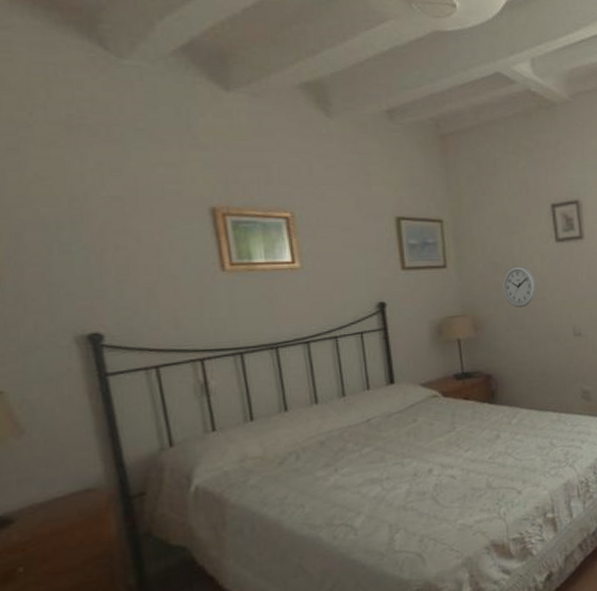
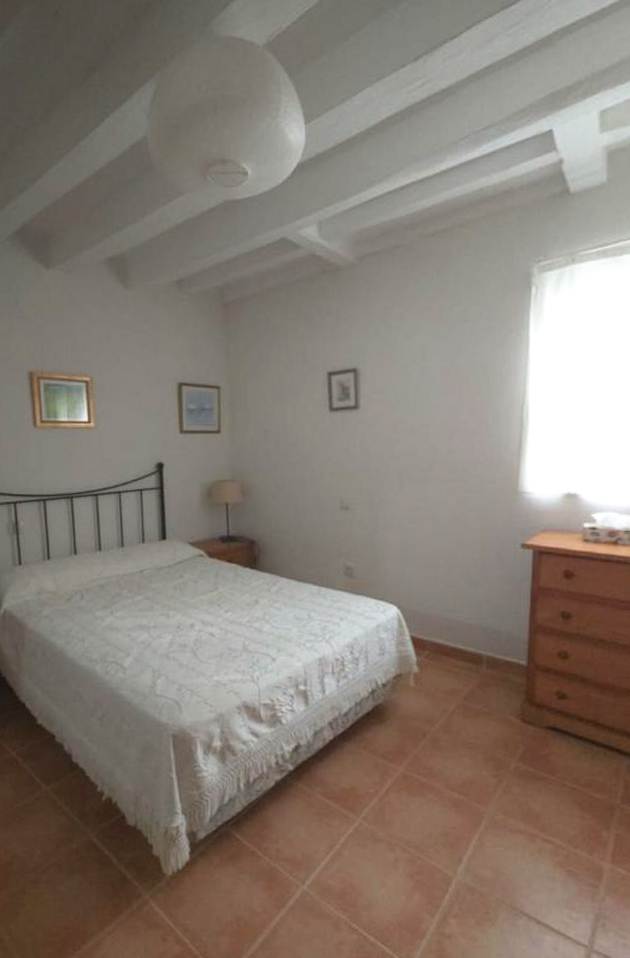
wall clock: present [502,266,536,308] -> none [272,435,306,477]

